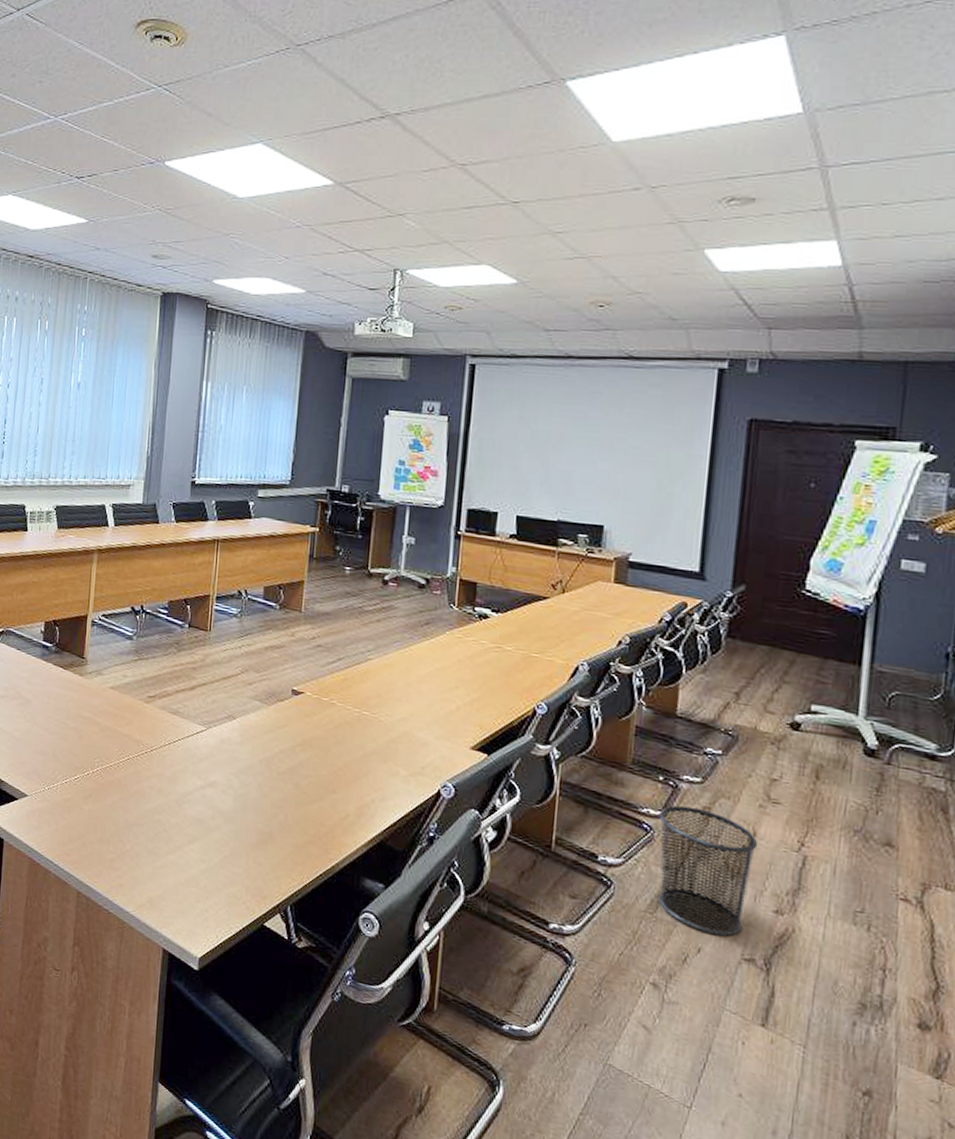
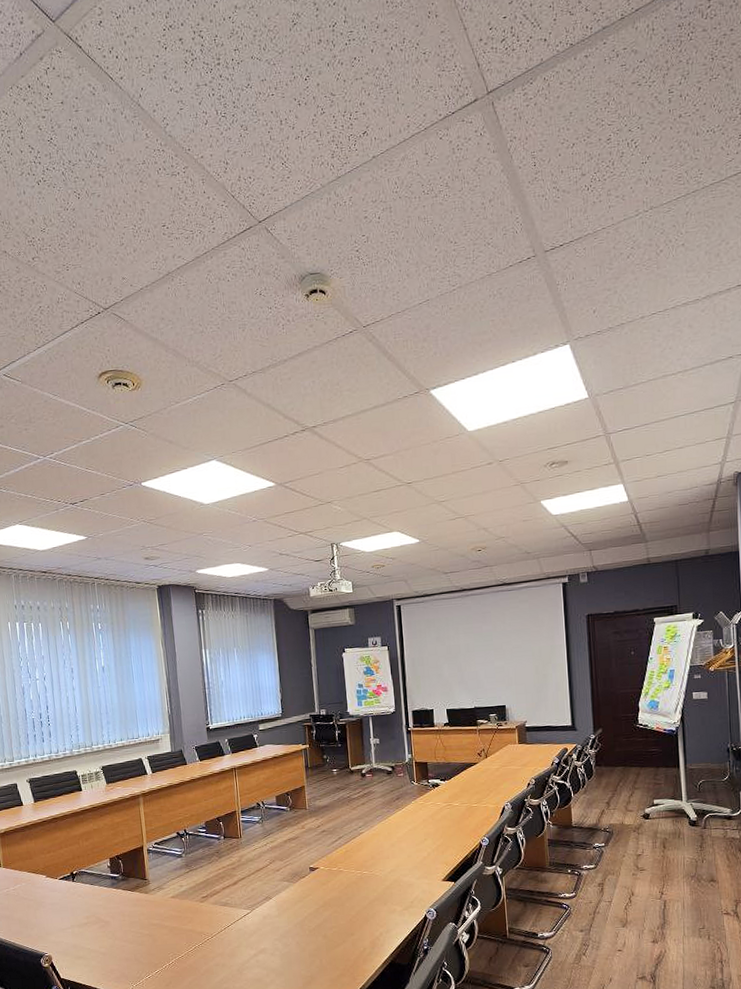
waste bin: present [659,805,758,937] -> none [572,885,636,968]

